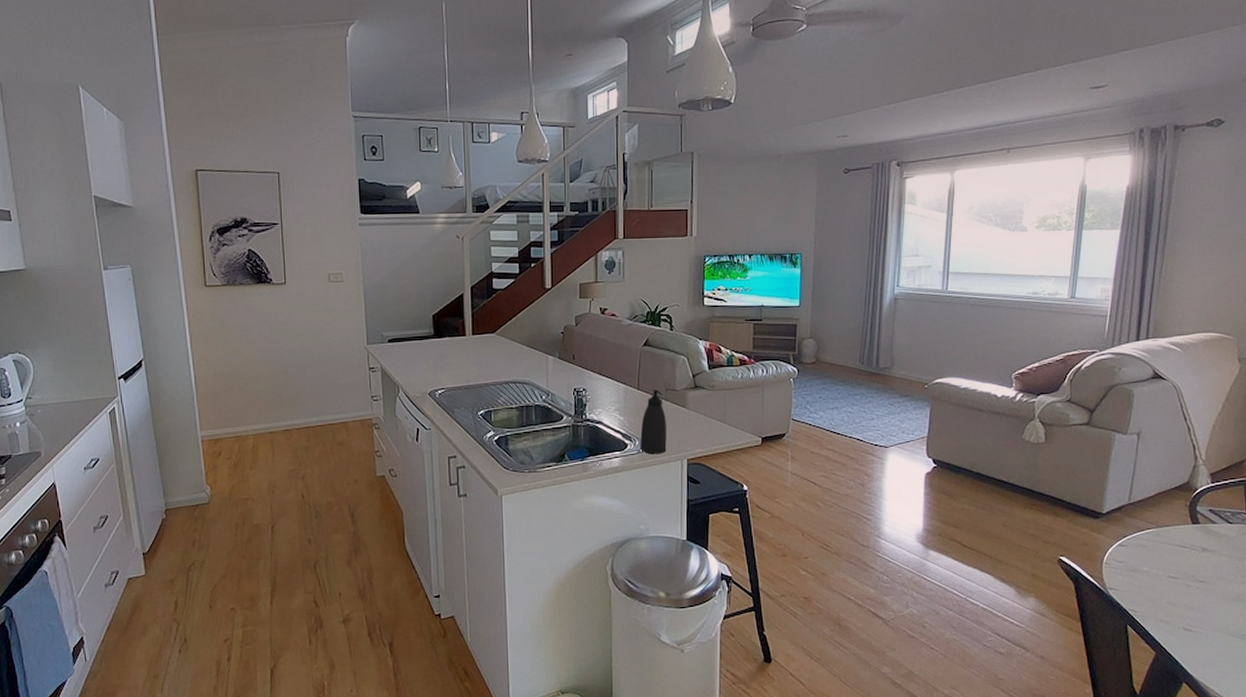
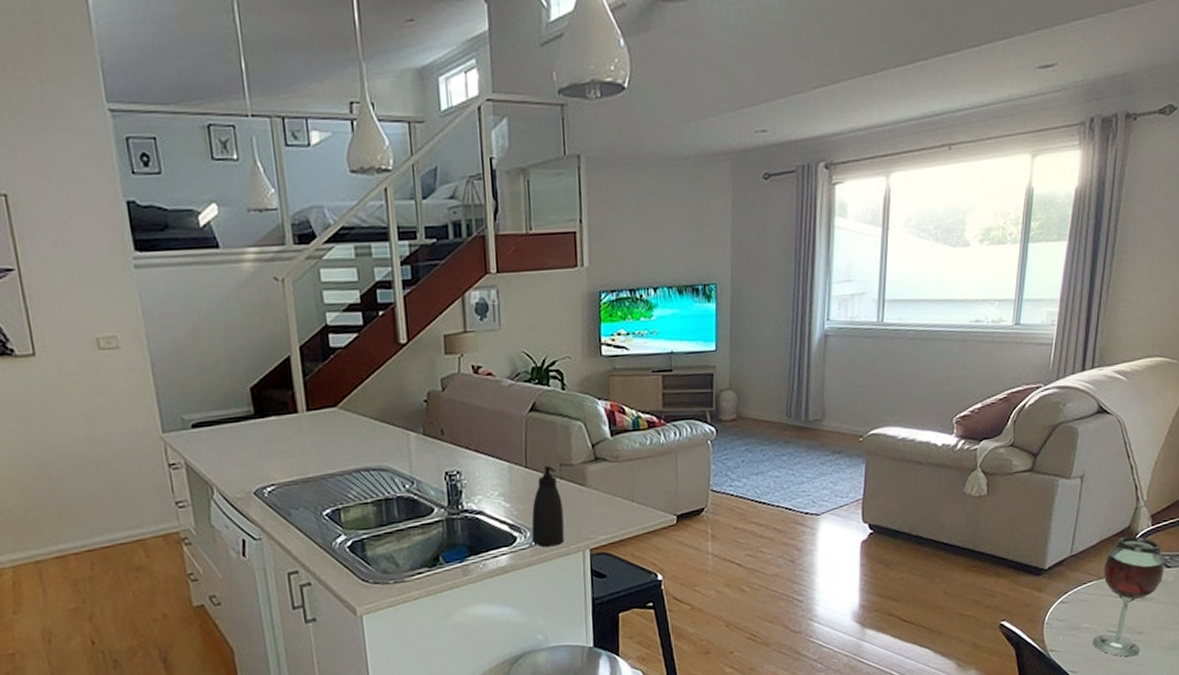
wineglass: none [1153,490,1226,603] -> present [1093,536,1164,657]

